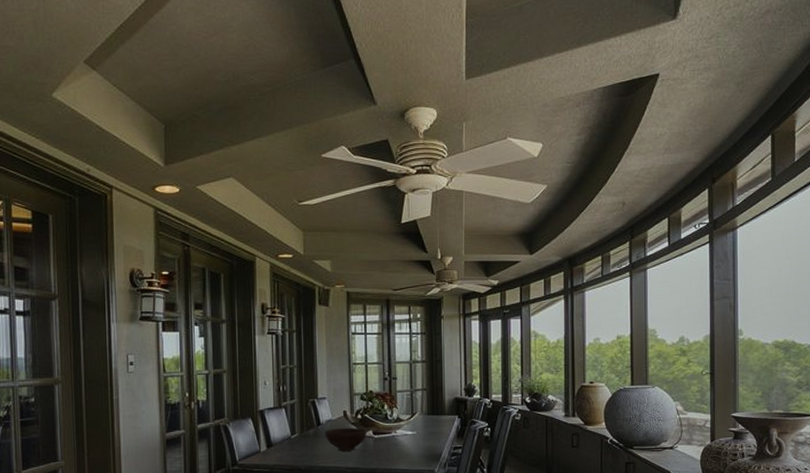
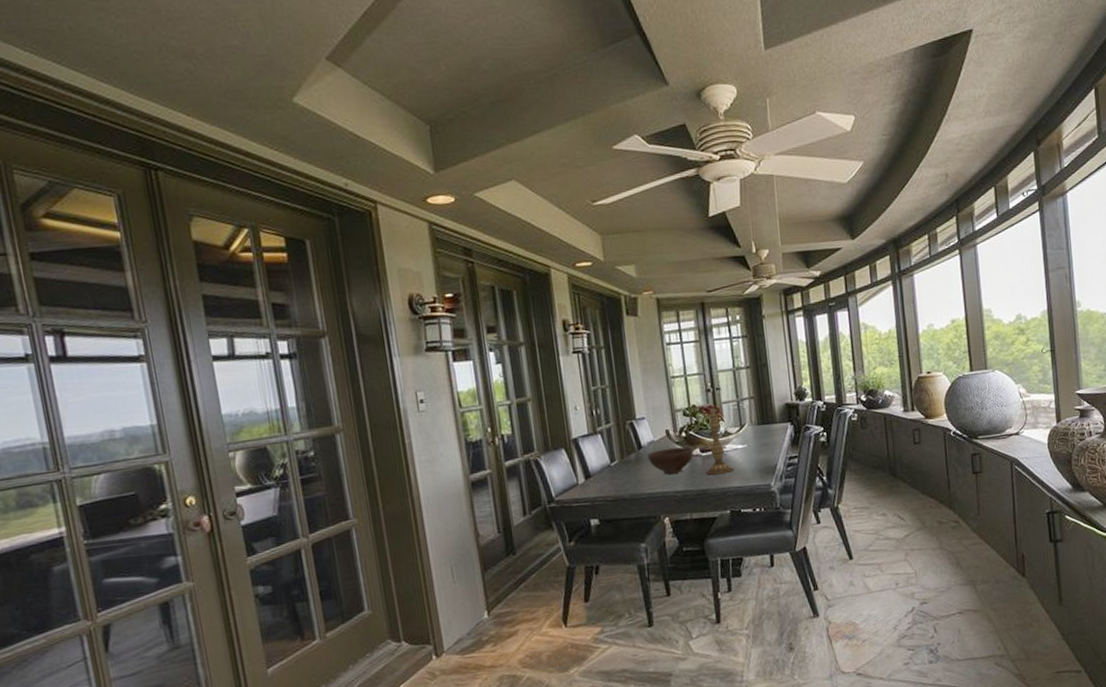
candlestick: none [376,394,402,457] -> present [706,407,734,475]

